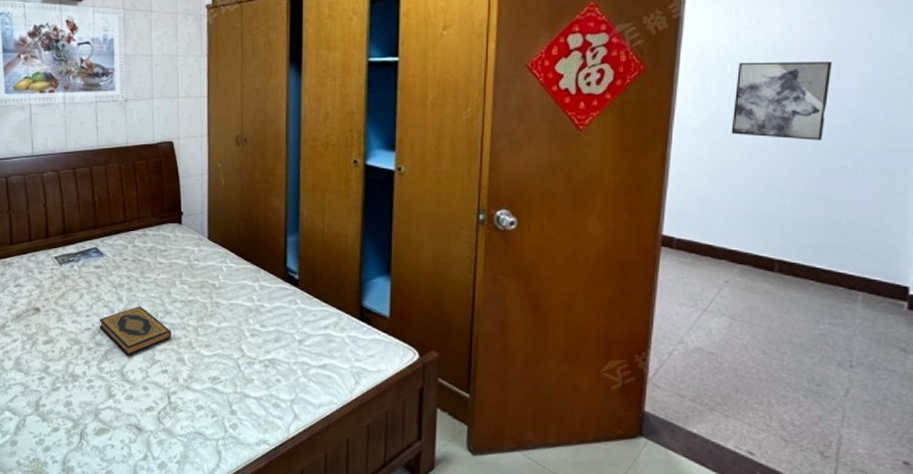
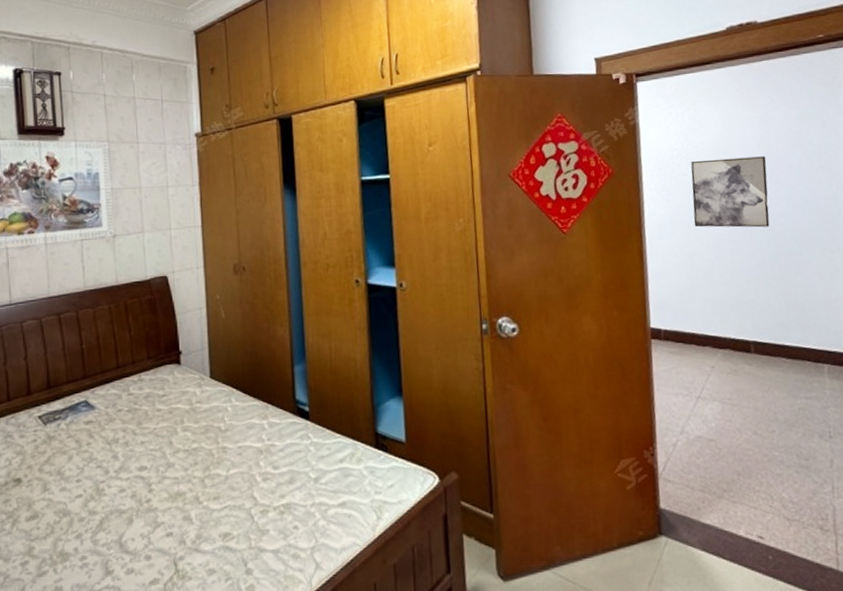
hardback book: present [99,306,171,356] -> none [91,462,175,522]

